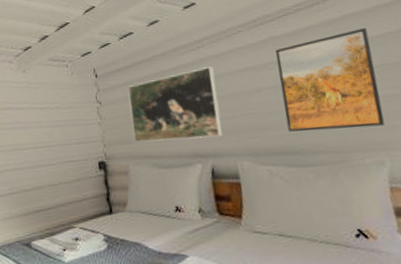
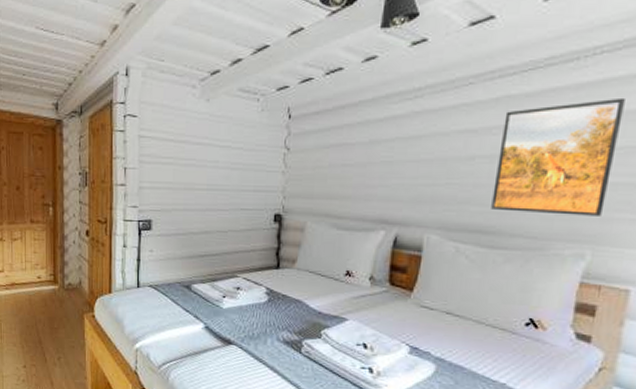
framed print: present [128,66,223,142] -> none [318,123,427,204]

